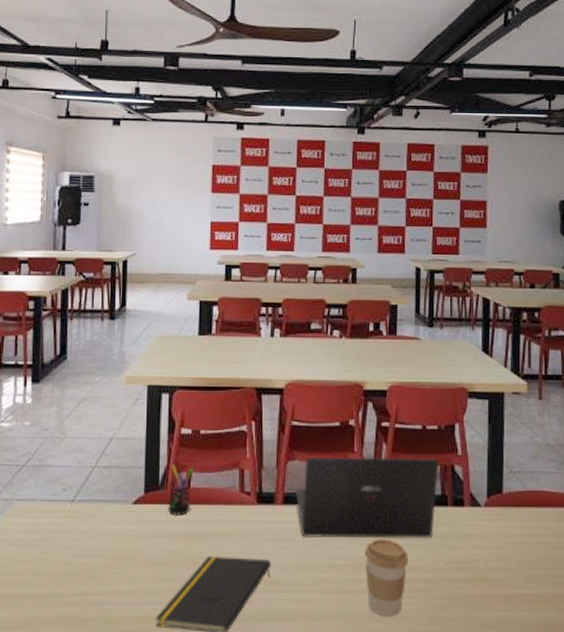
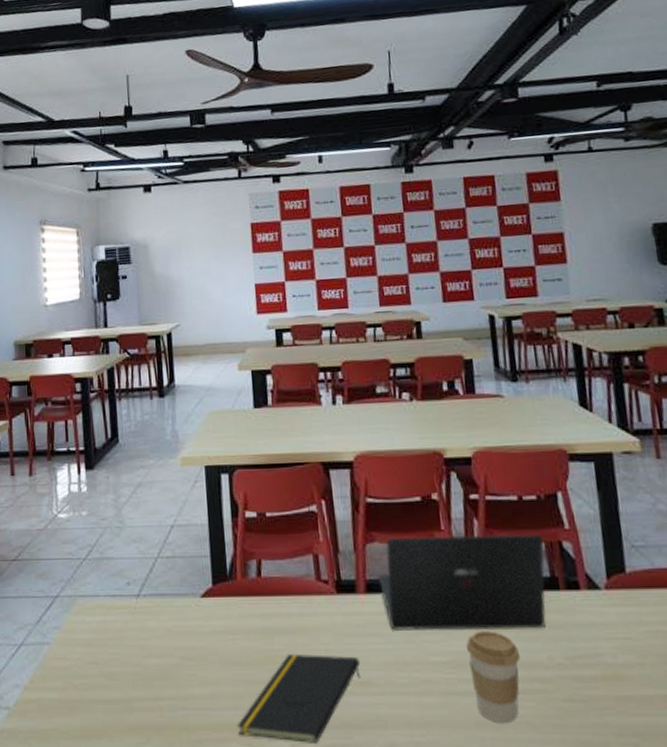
pen holder: present [168,465,193,516] -> none [237,552,264,609]

